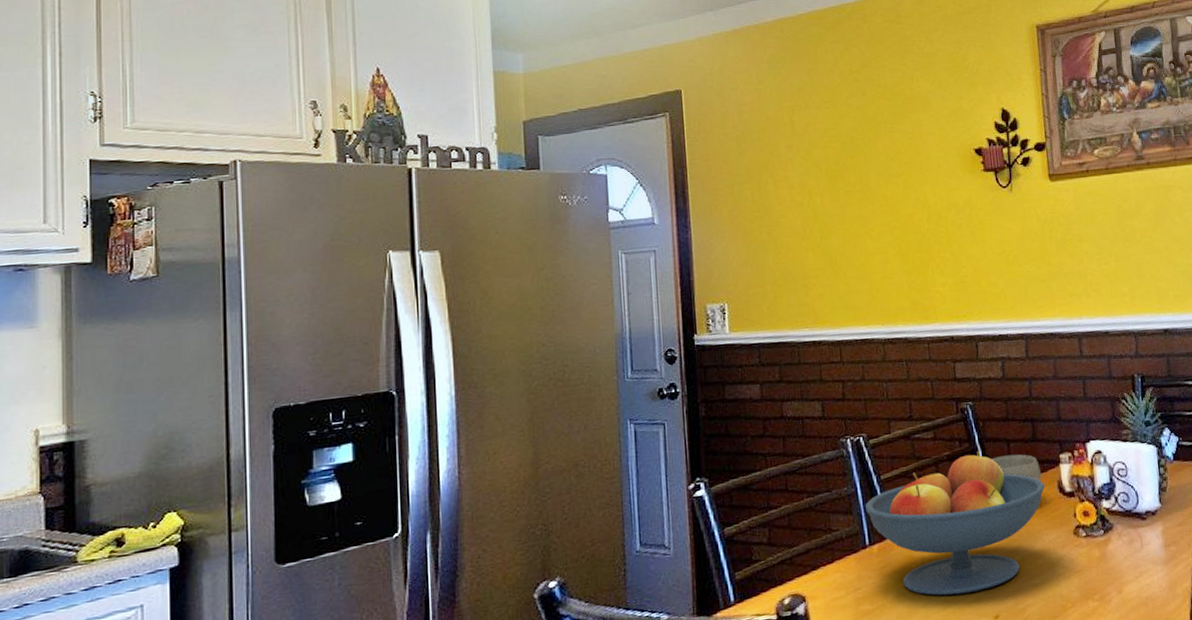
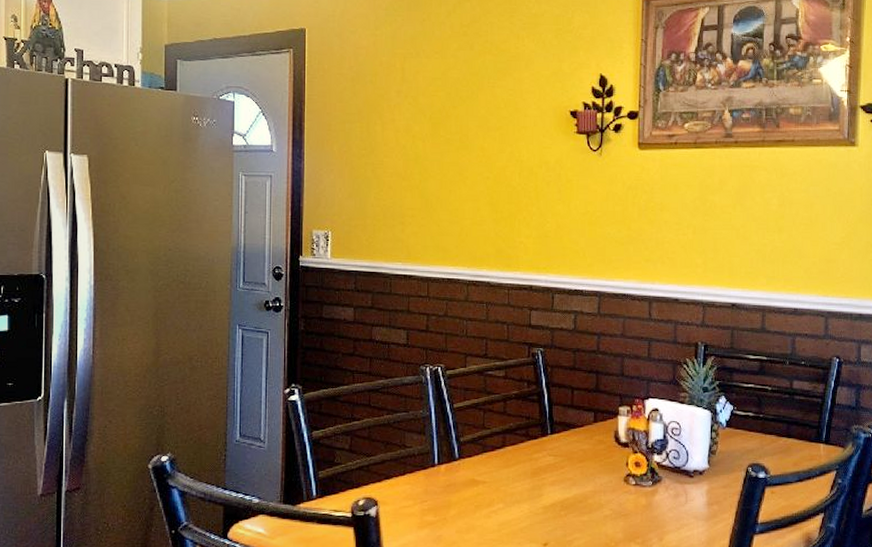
fruit bowl: present [865,450,1046,596] -> none [437,393,603,520]
bowl: present [991,454,1041,481] -> none [555,401,600,429]

